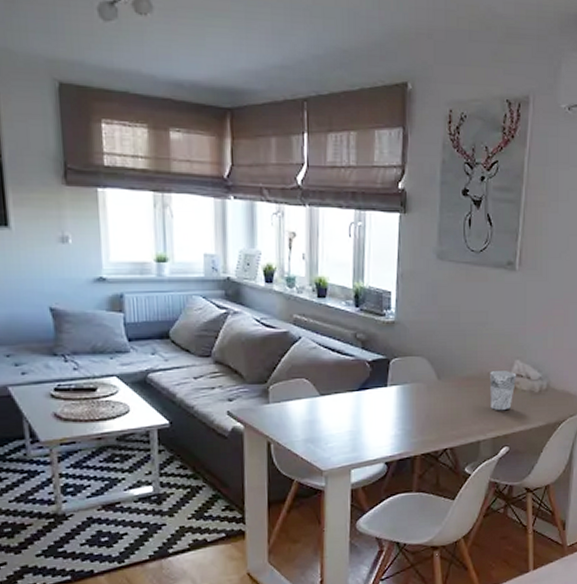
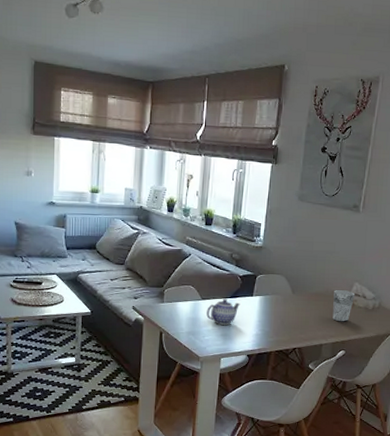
teapot: none [328,392,372,427] -> present [206,298,241,325]

